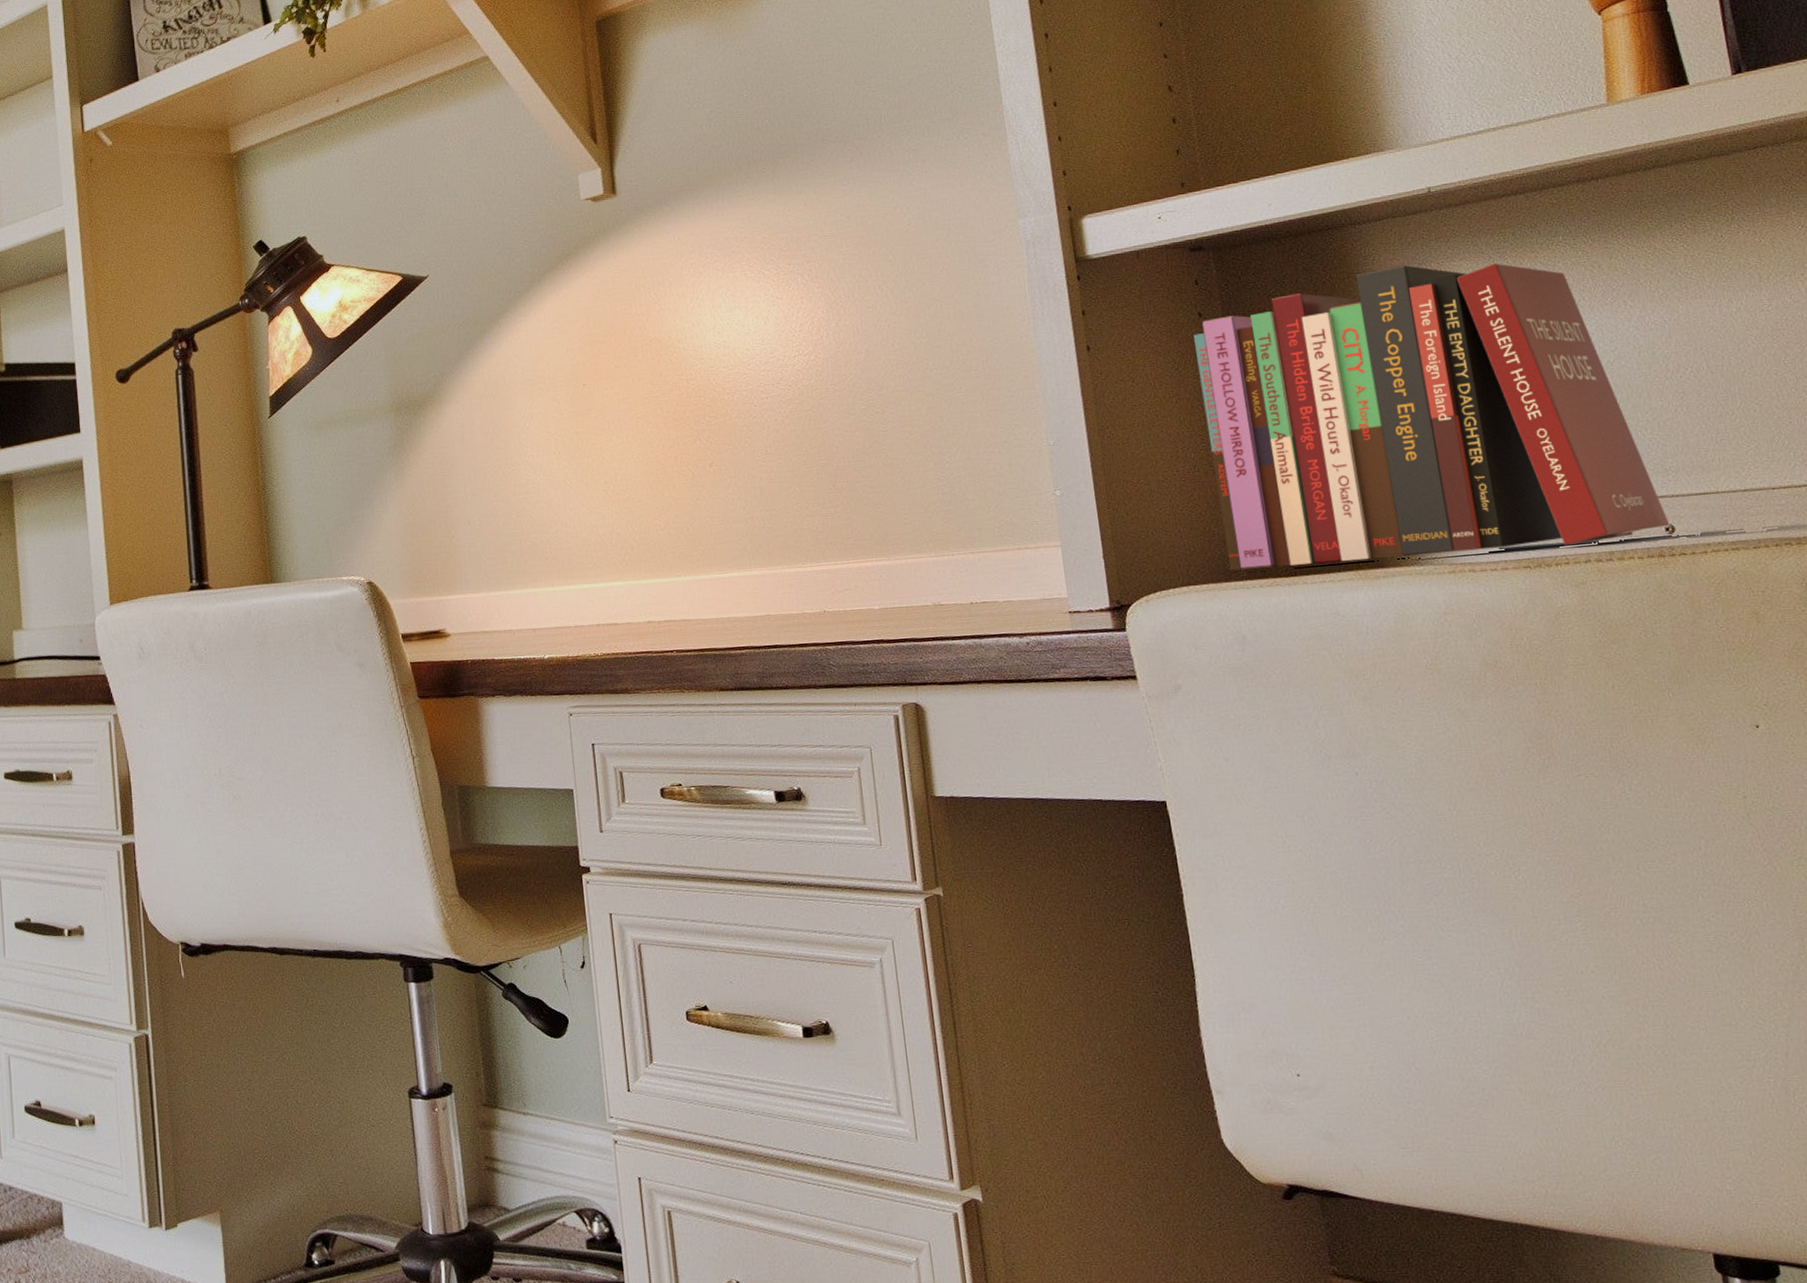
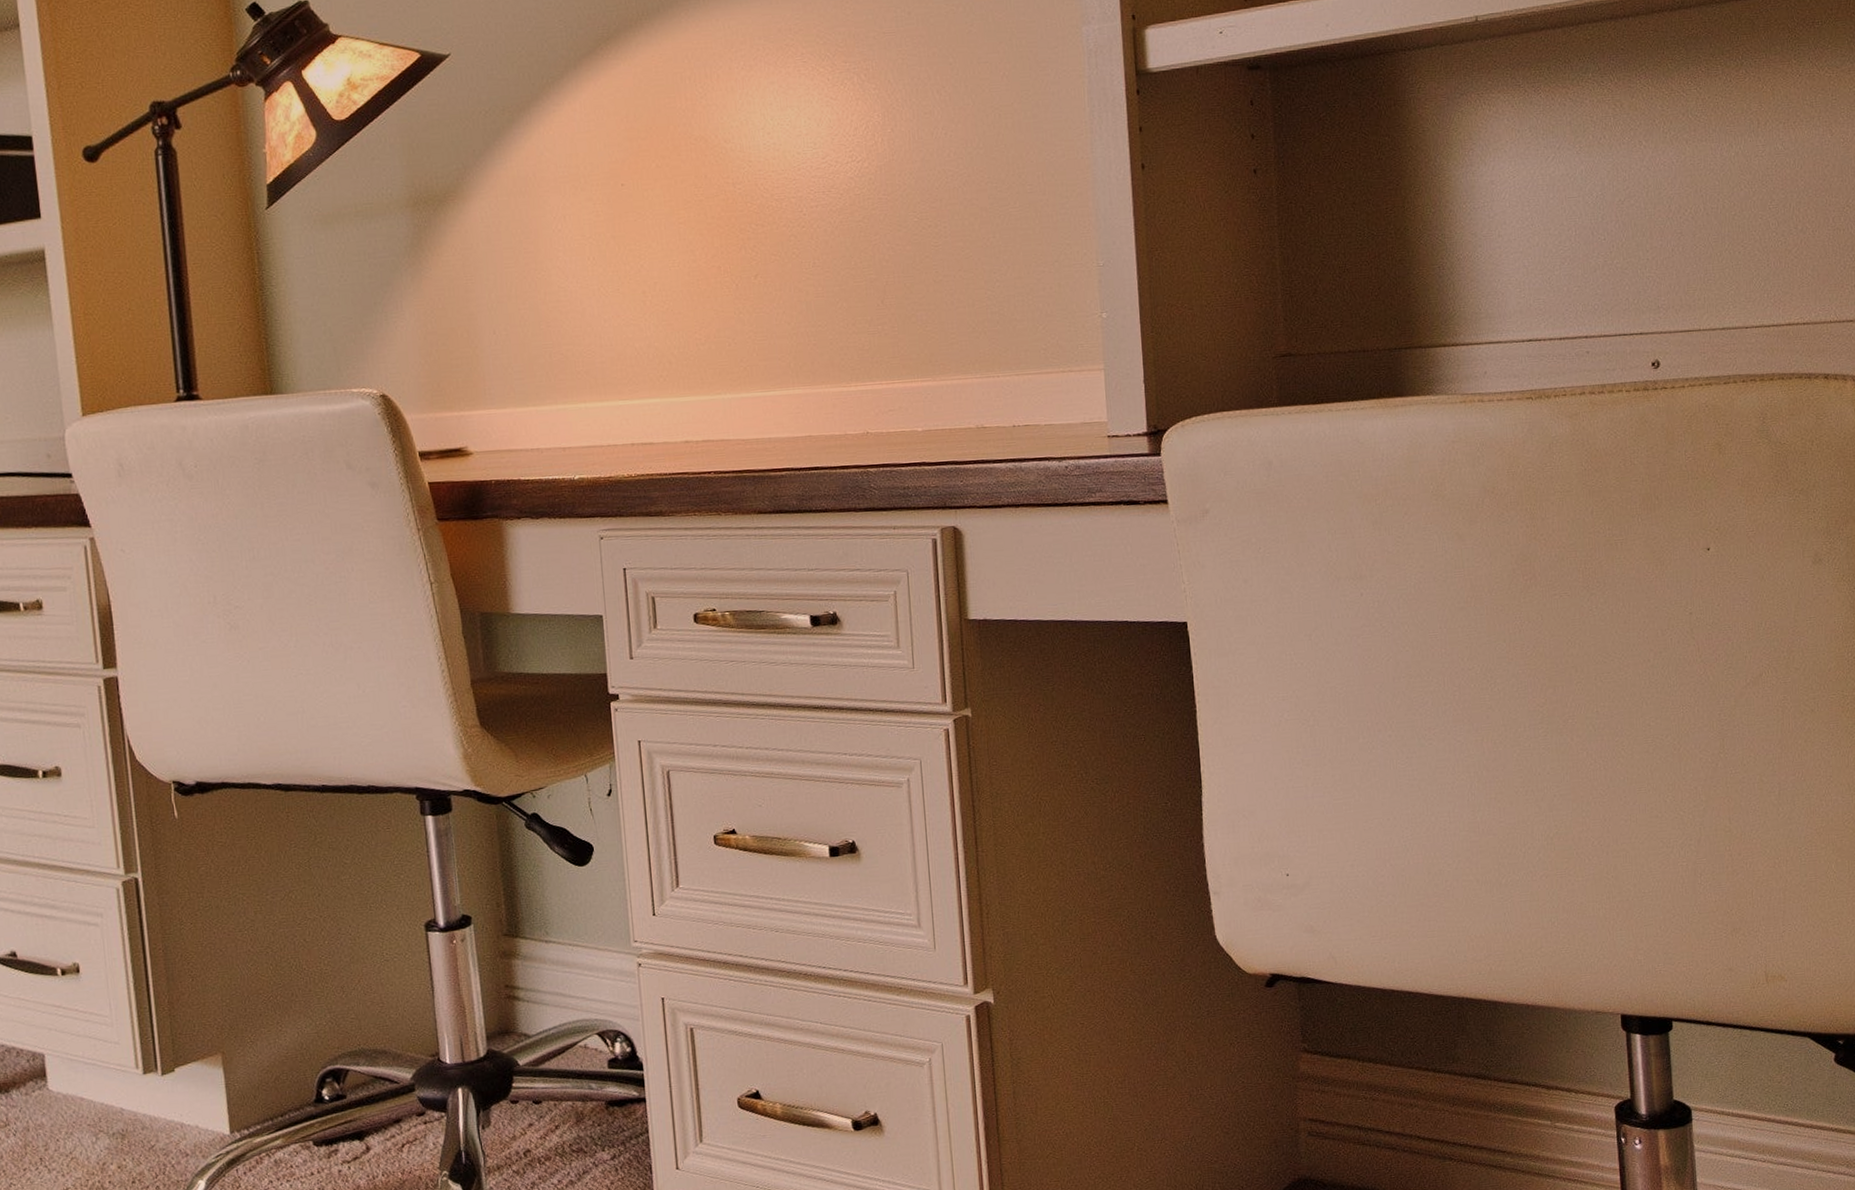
books: present [1193,263,1670,571] -> none [1245,94,1656,397]

